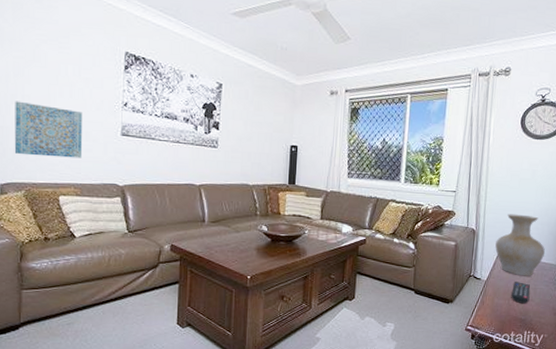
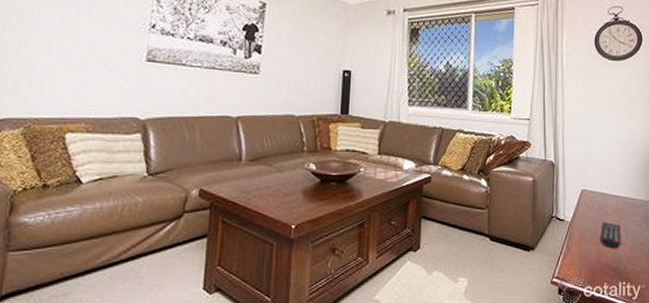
wall art: present [14,101,83,158] -> none [15,23,102,88]
vase: present [495,214,545,276] -> none [578,143,633,216]

